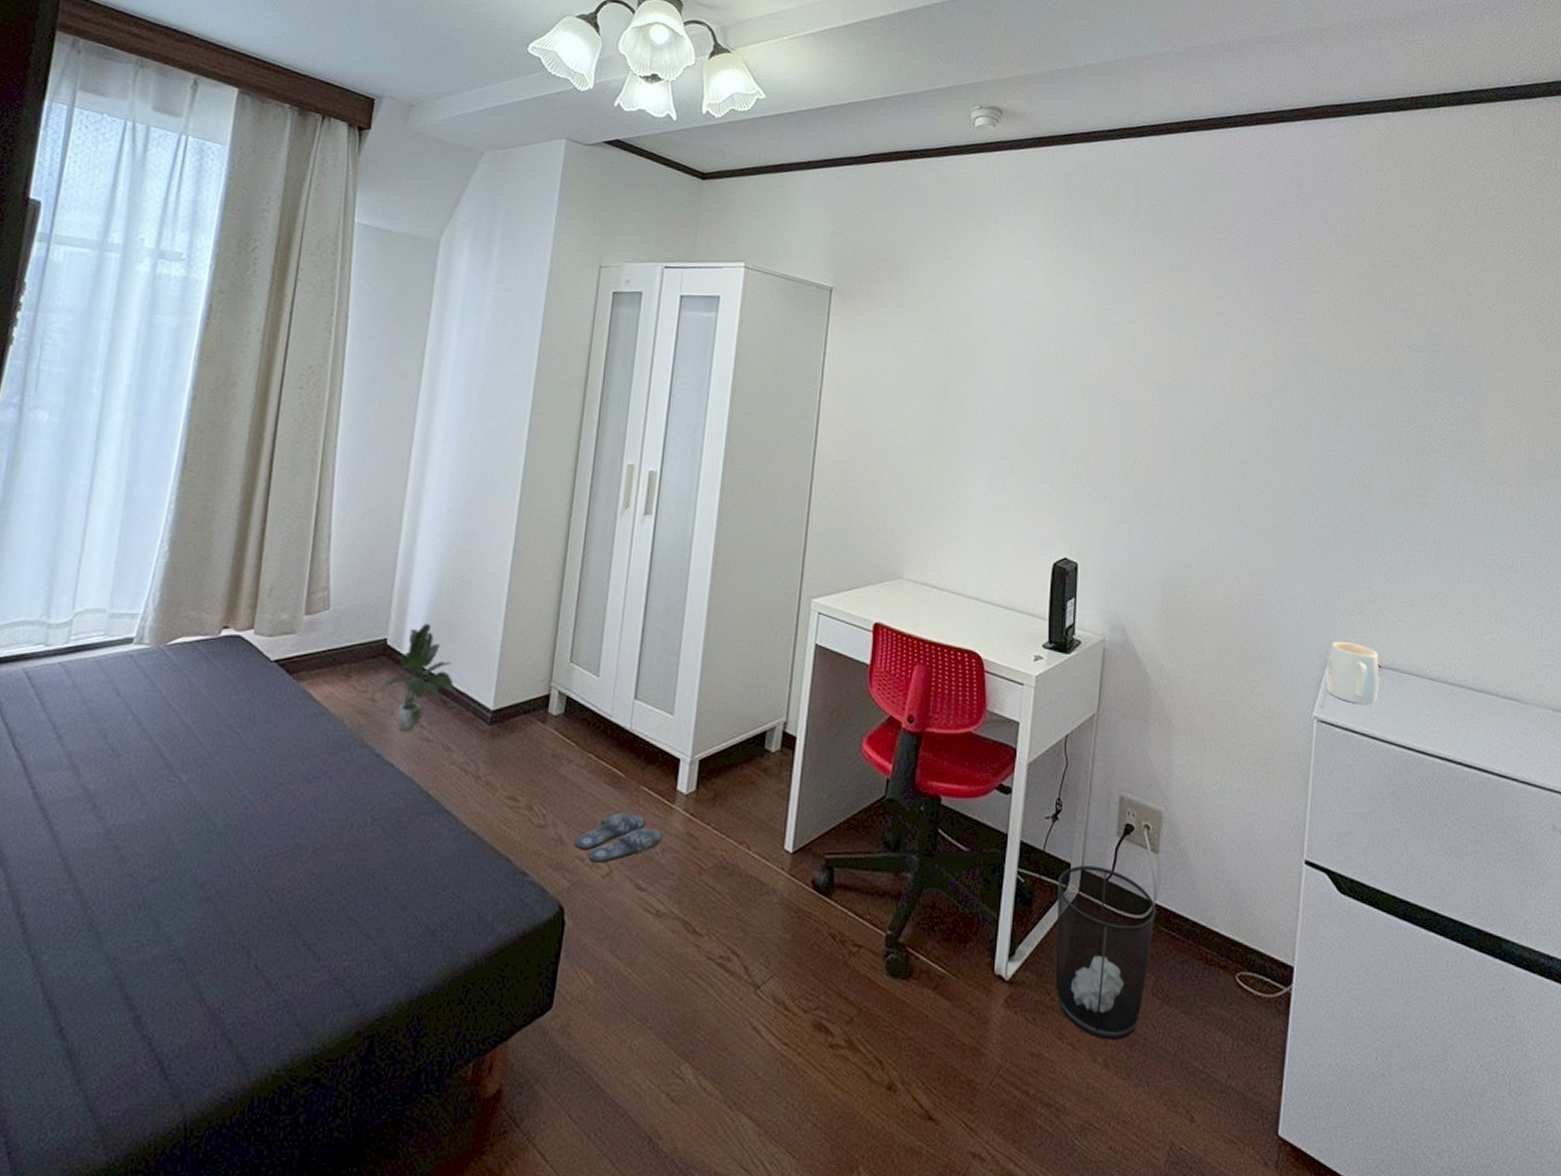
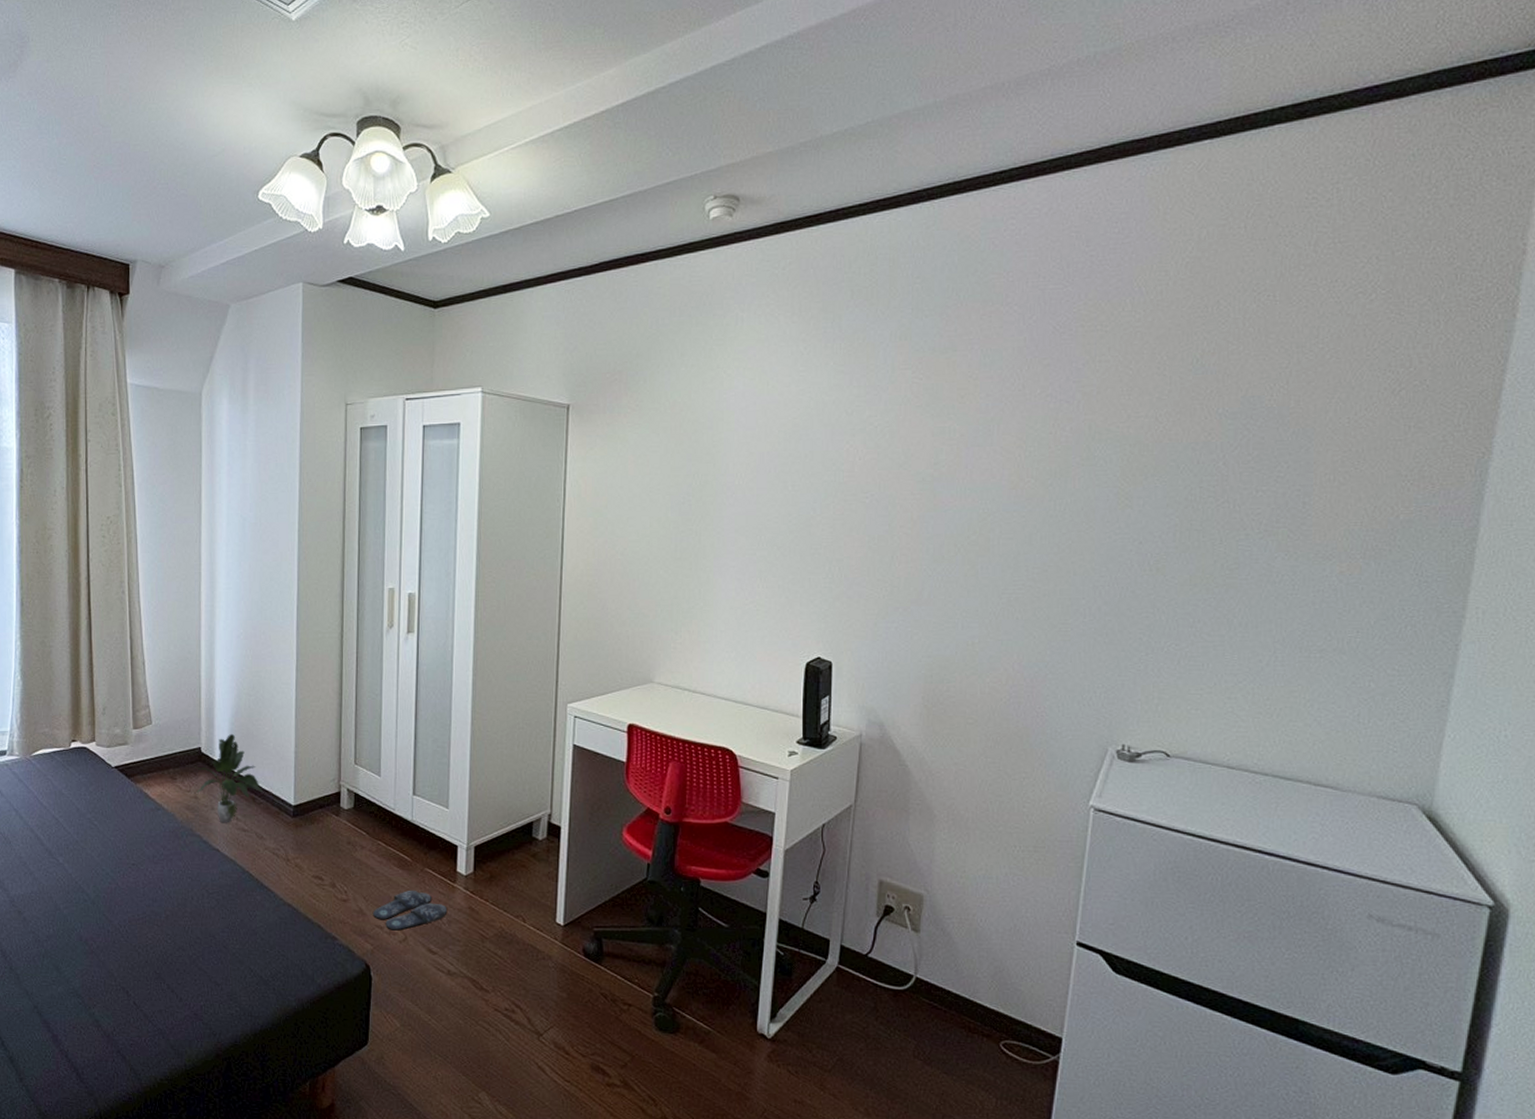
waste bin: present [1056,866,1157,1040] -> none [817,942,918,1093]
mug: present [1327,641,1380,705] -> none [1107,731,1168,794]

